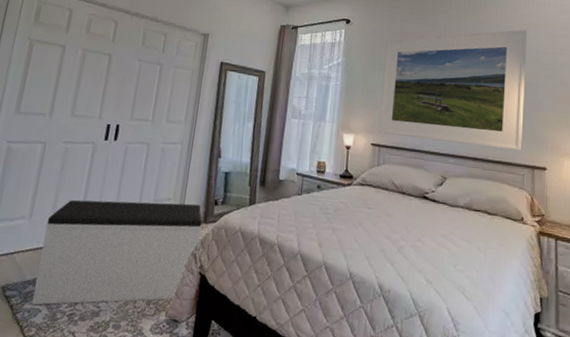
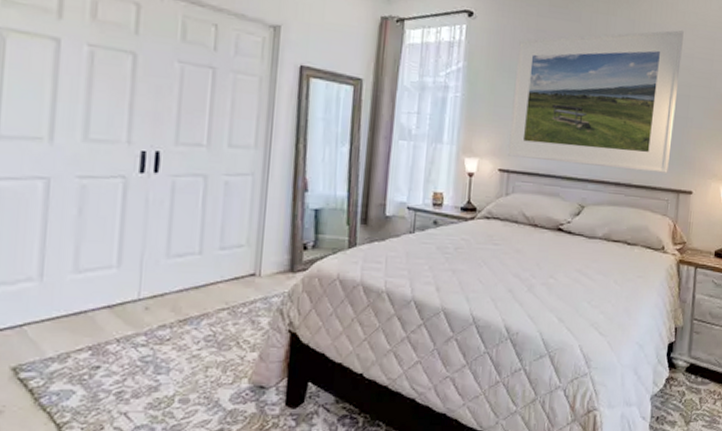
bench: present [31,199,203,306] -> none [59,249,289,386]

